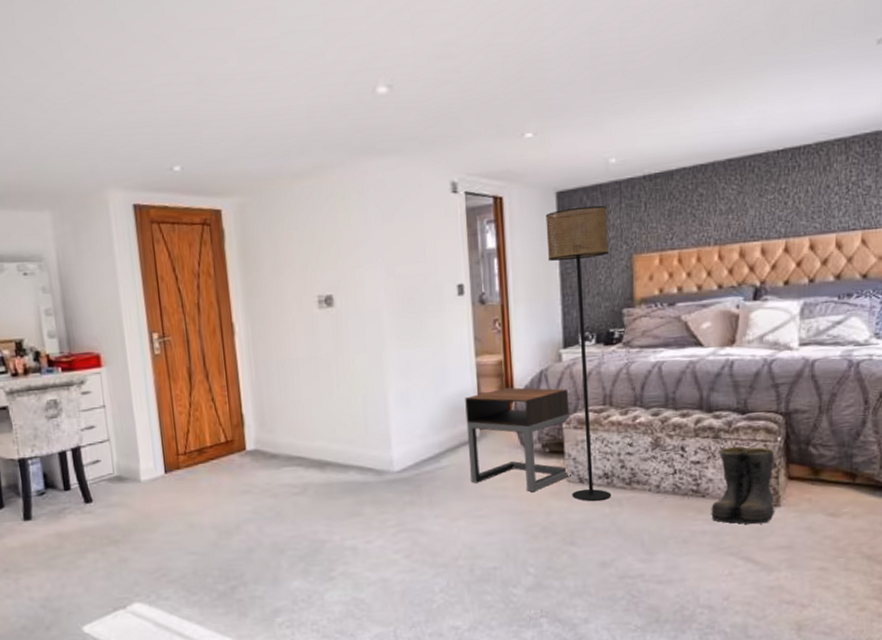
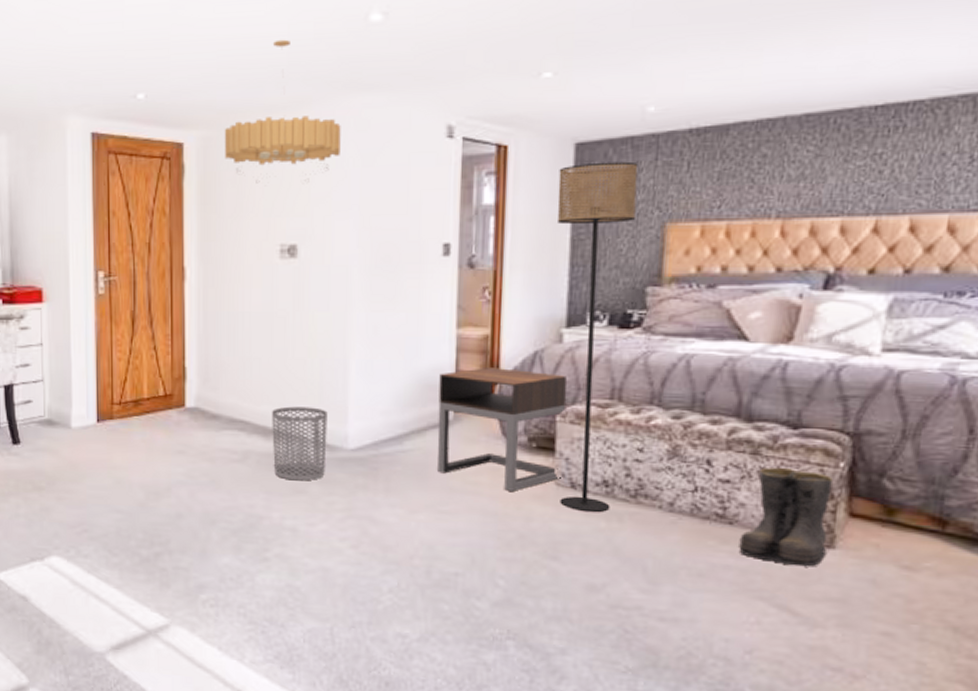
chandelier: none [257,111,363,243] -> present [224,39,341,184]
waste bin: none [325,438,376,505] -> present [272,406,328,481]

